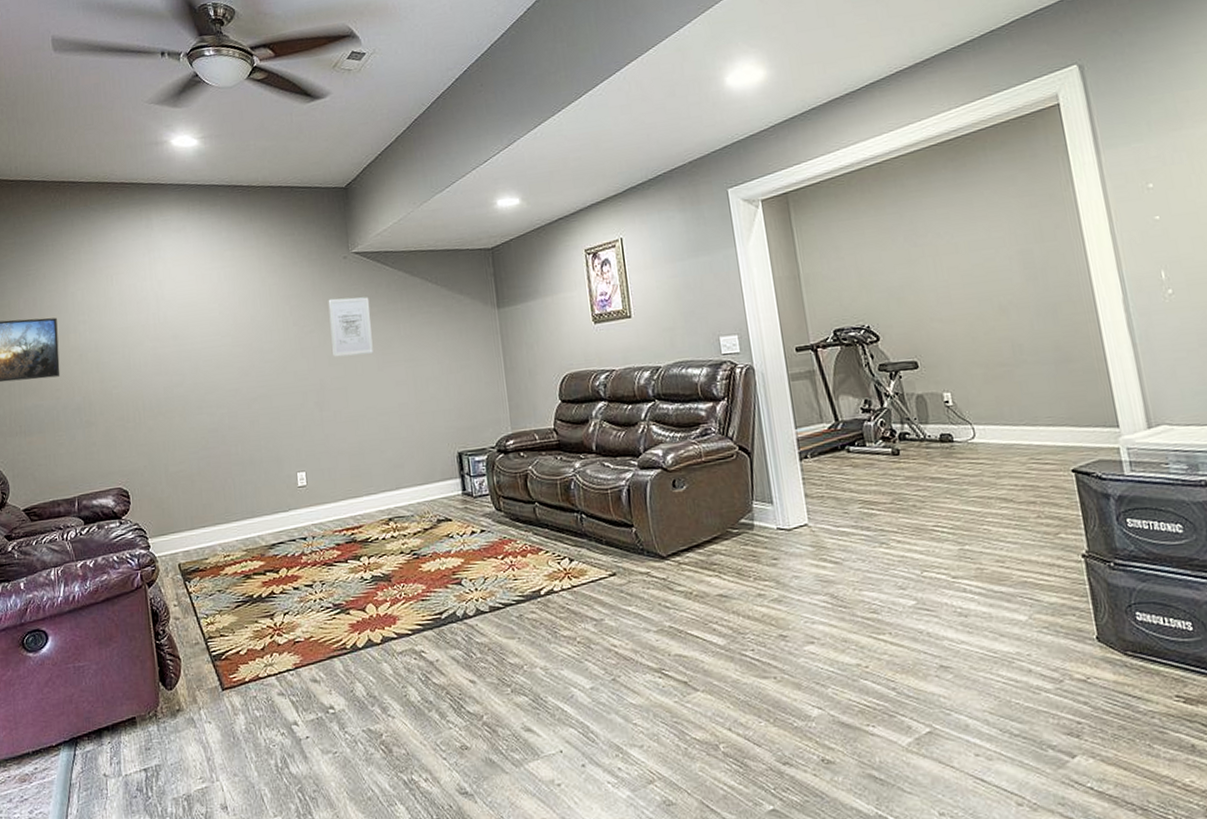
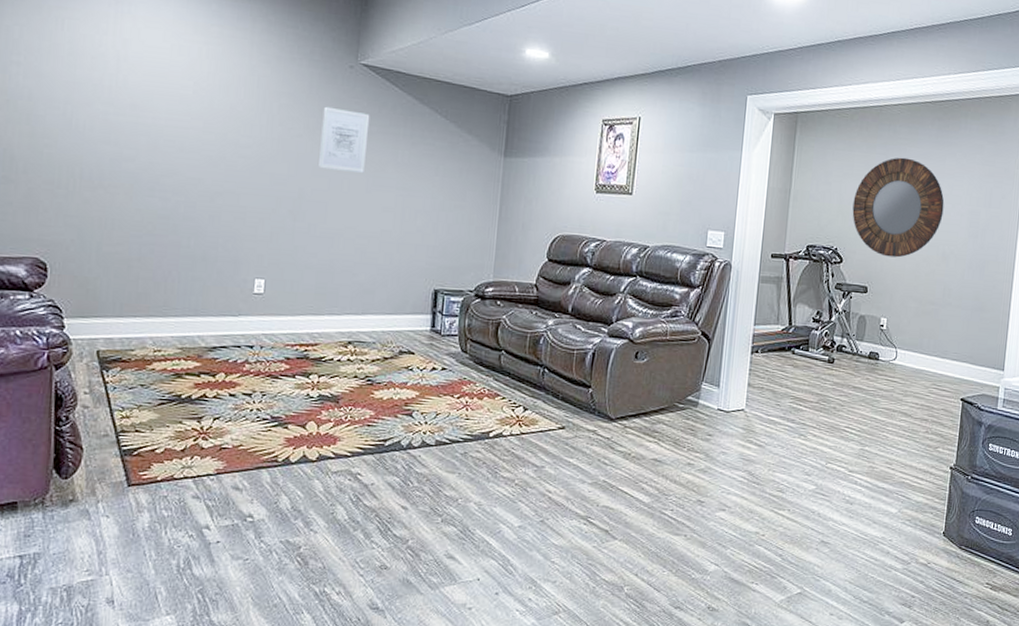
home mirror: none [874,210,988,324] -> present [852,157,945,258]

